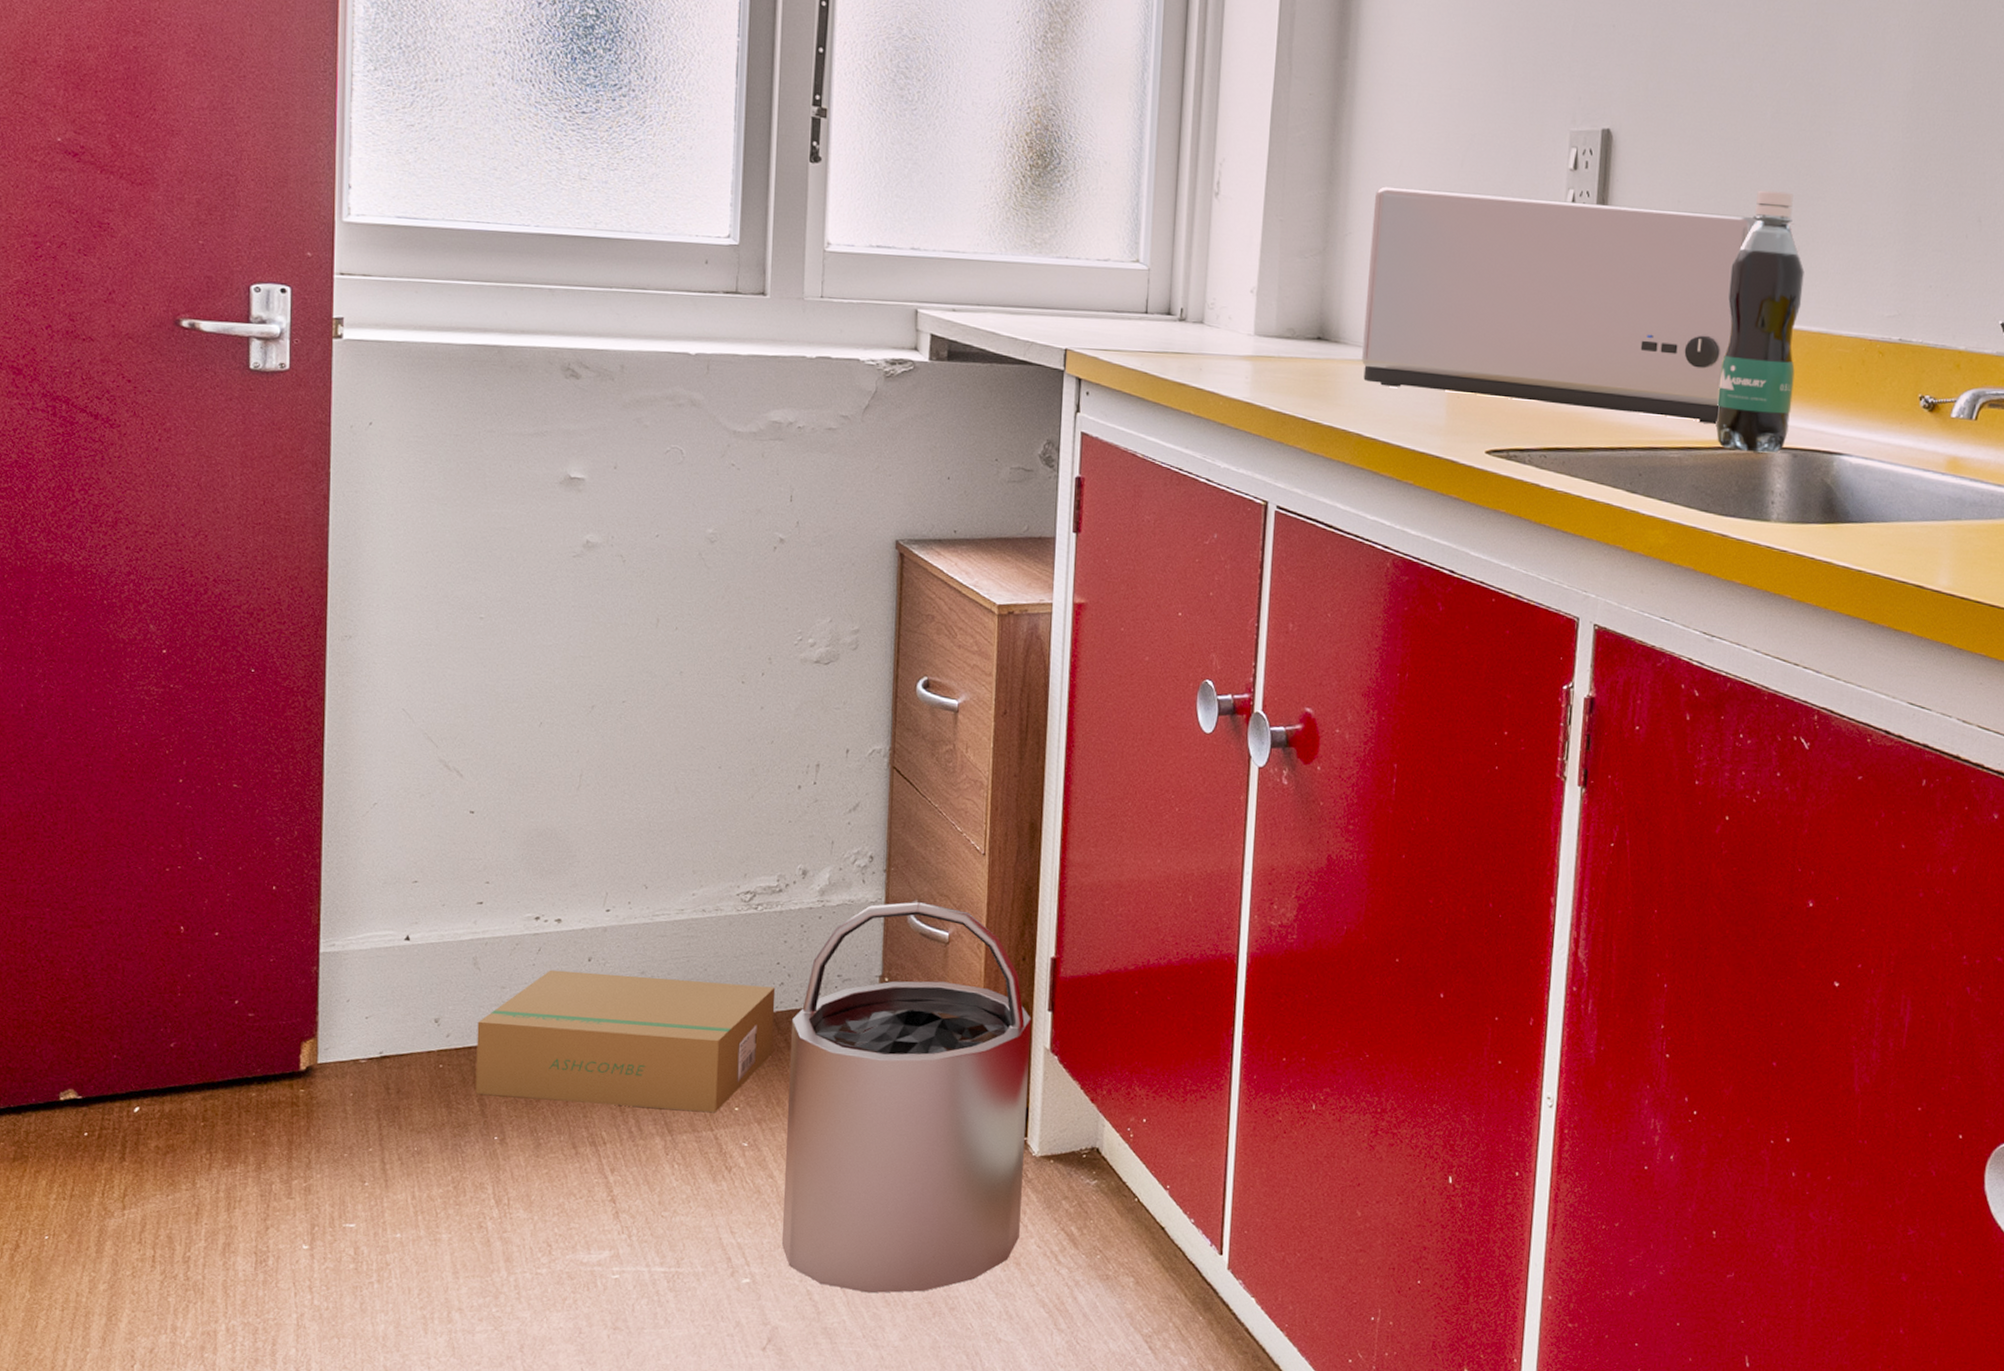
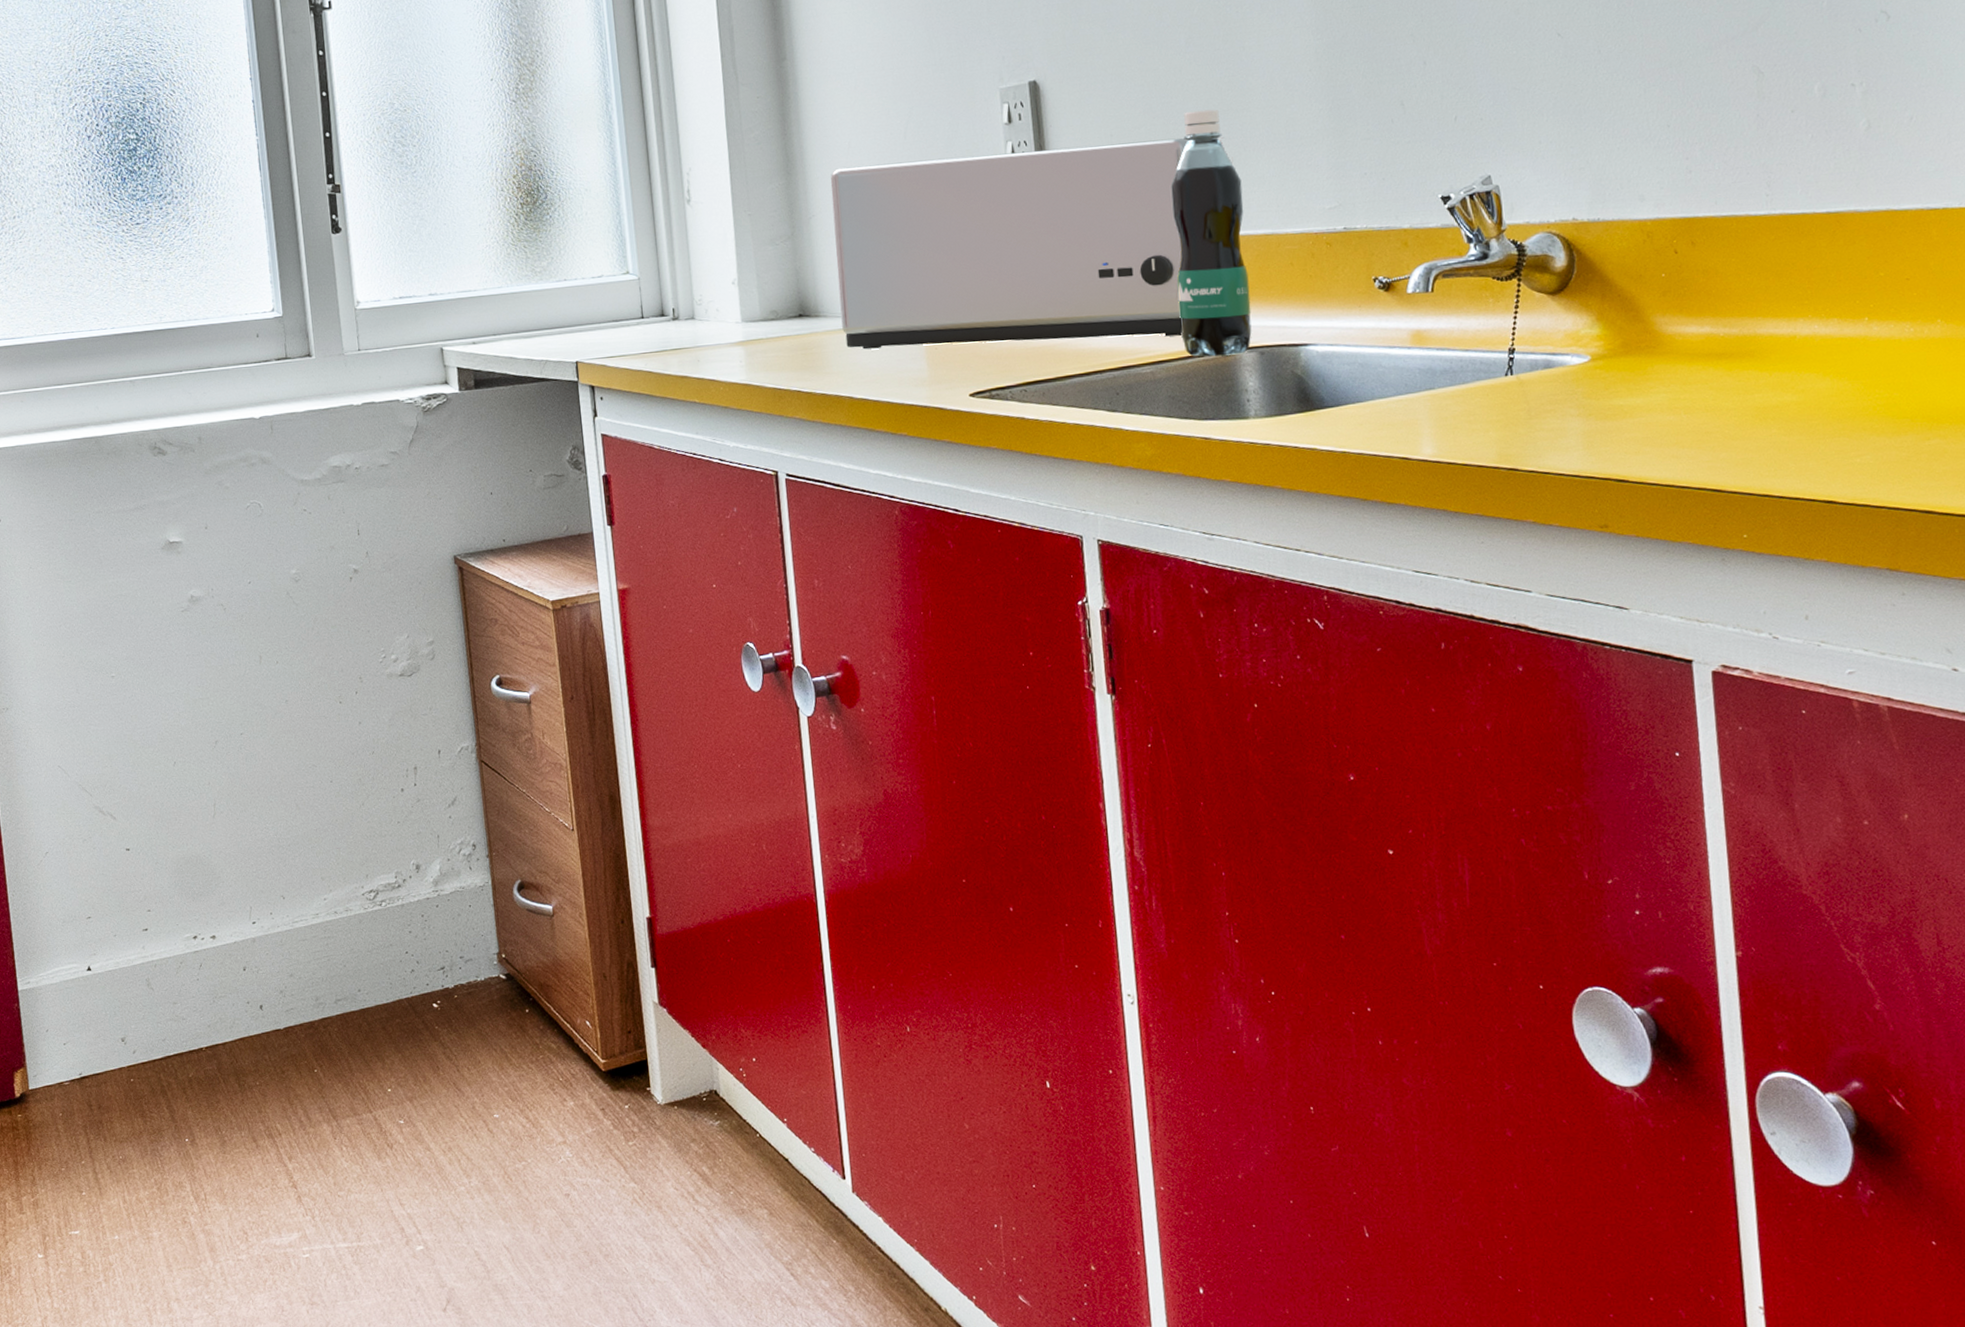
box: present [475,969,776,1112] -> none [157,975,414,1103]
bucket: present [781,901,1031,1294] -> none [425,880,657,1249]

